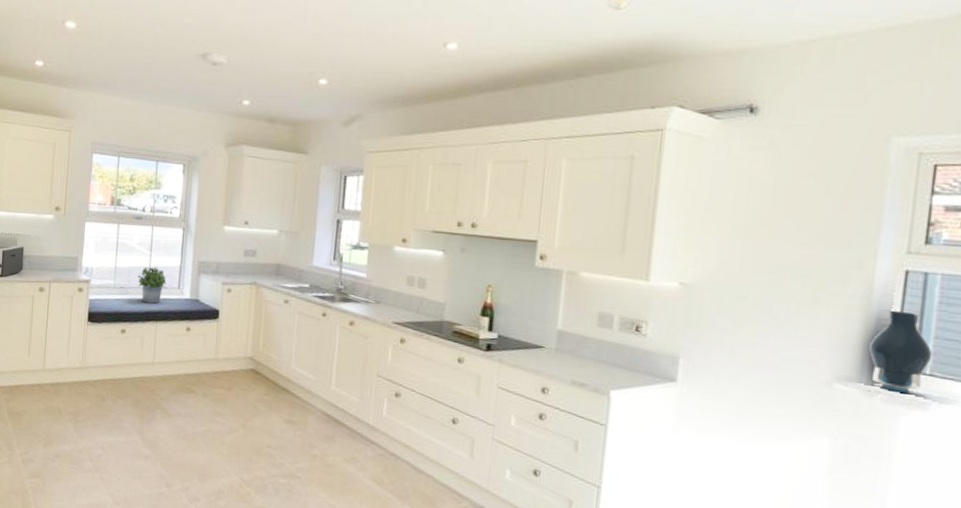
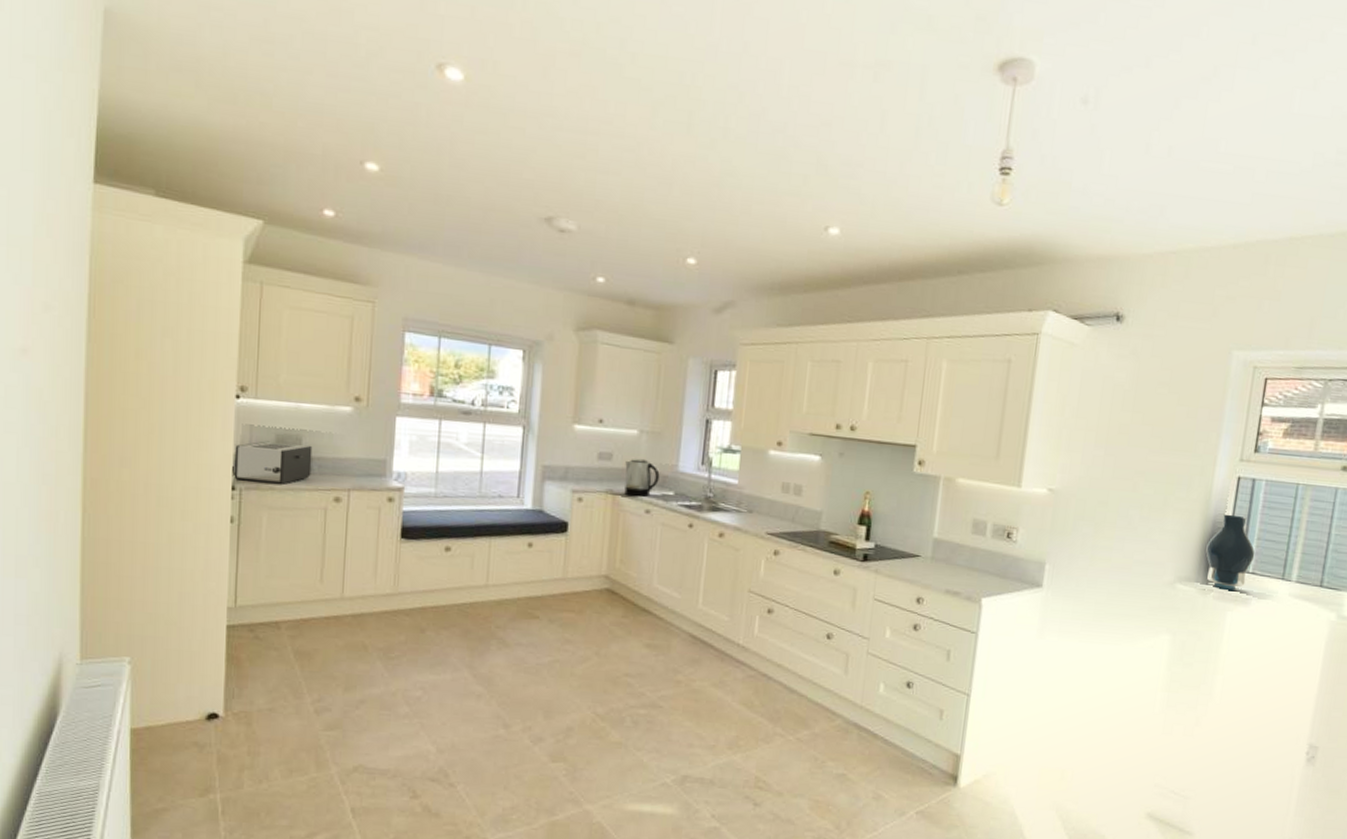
potted plant: present [137,267,167,304] -> none [465,472,503,516]
kettle: none [266,254,297,289] -> present [624,458,660,498]

